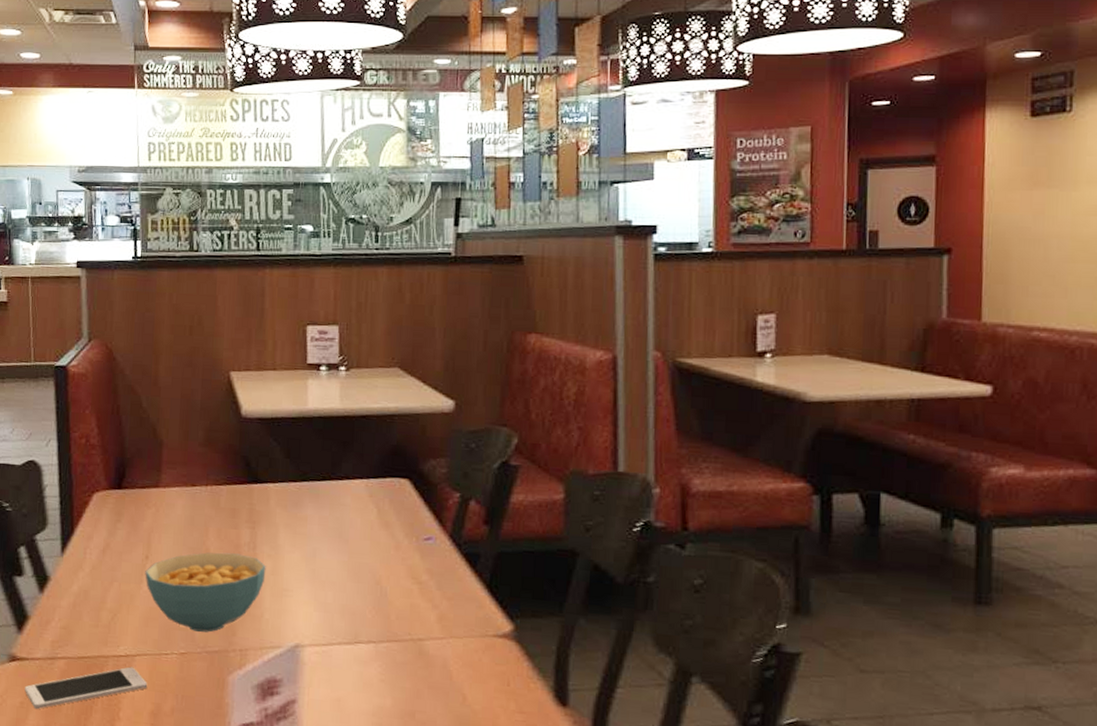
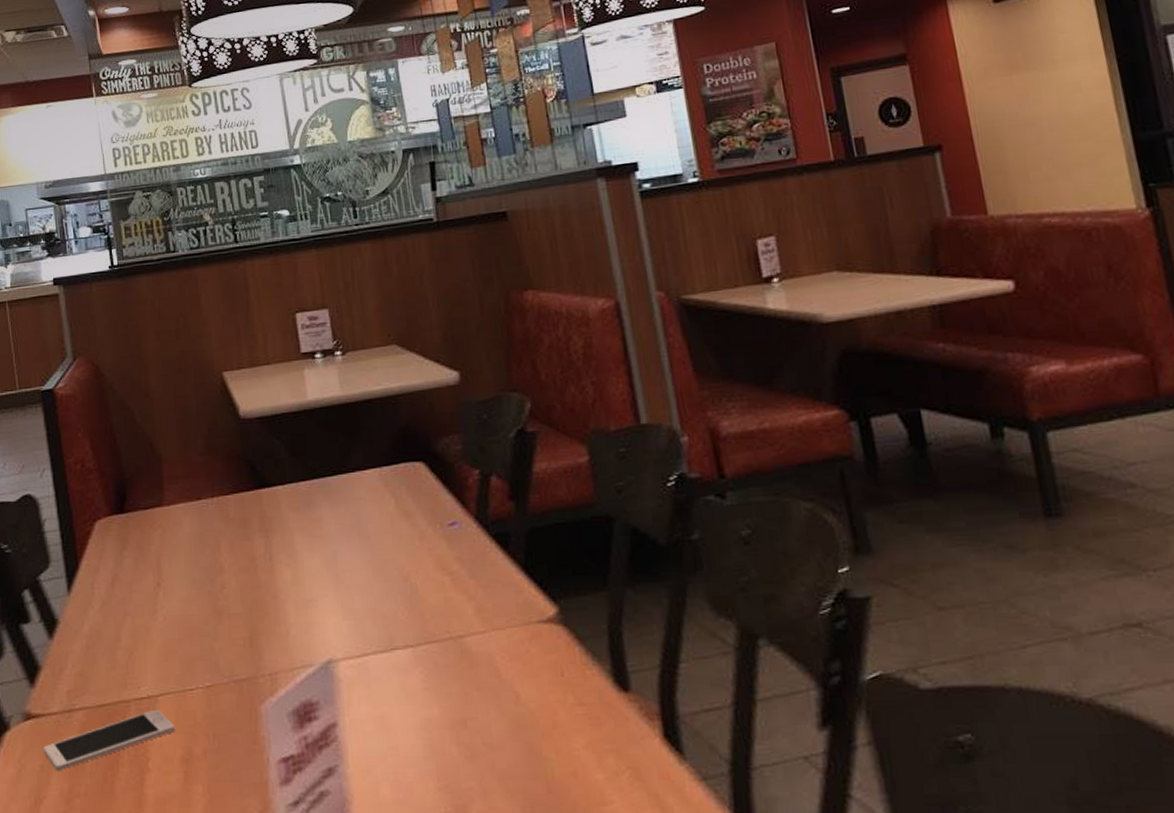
cereal bowl: present [145,552,266,633] -> none [158,567,287,660]

